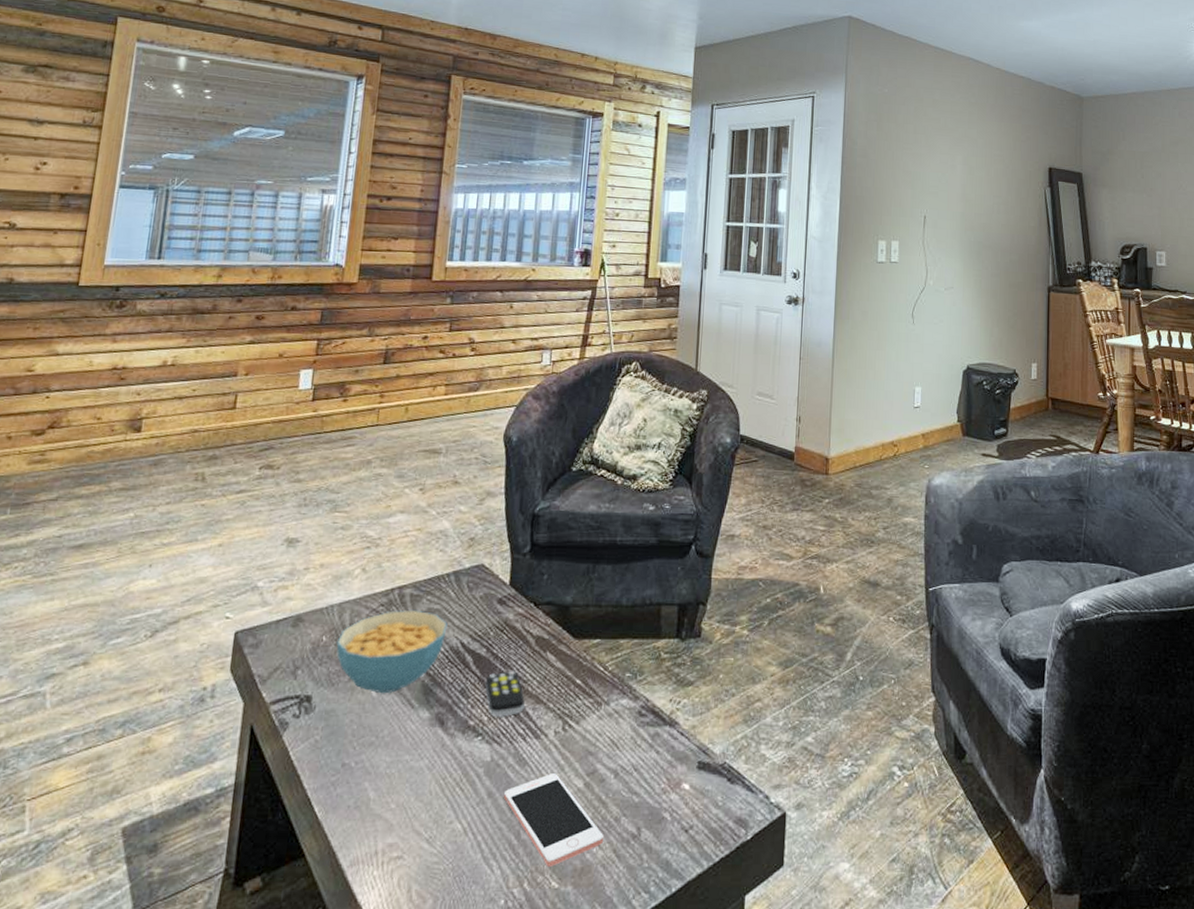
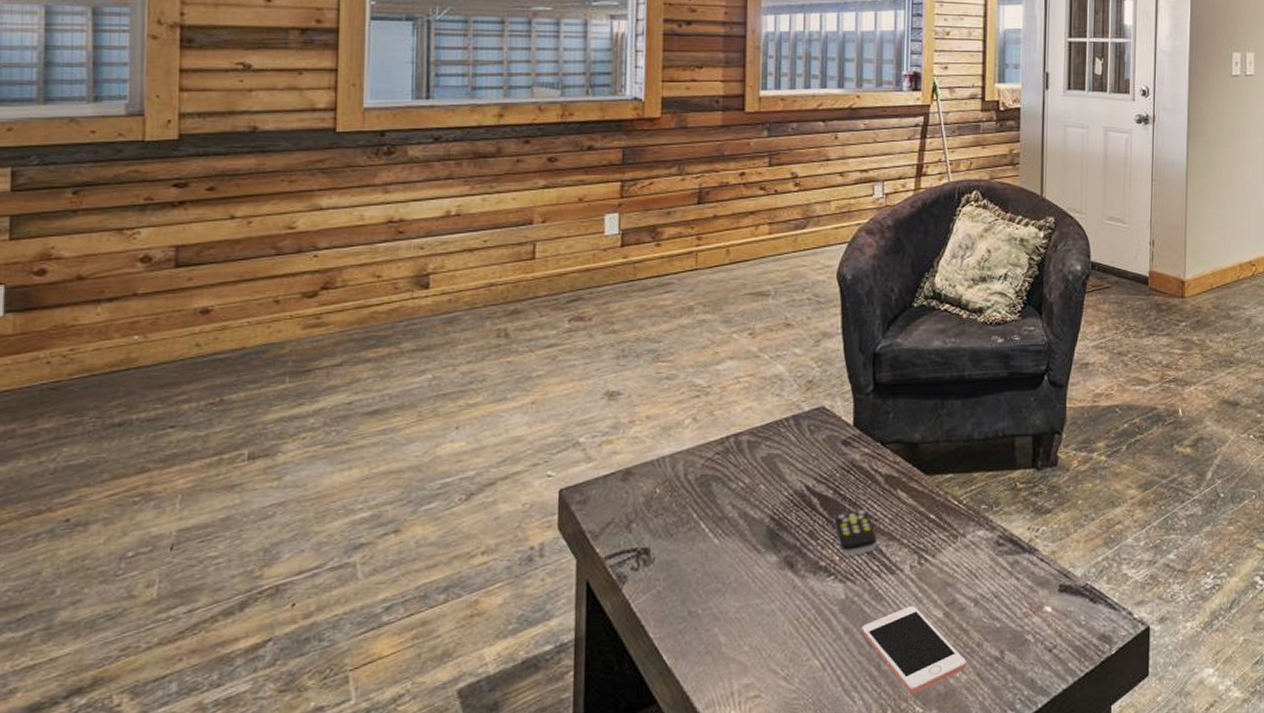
cereal bowl: present [336,609,448,694] -> none [671,456,790,542]

